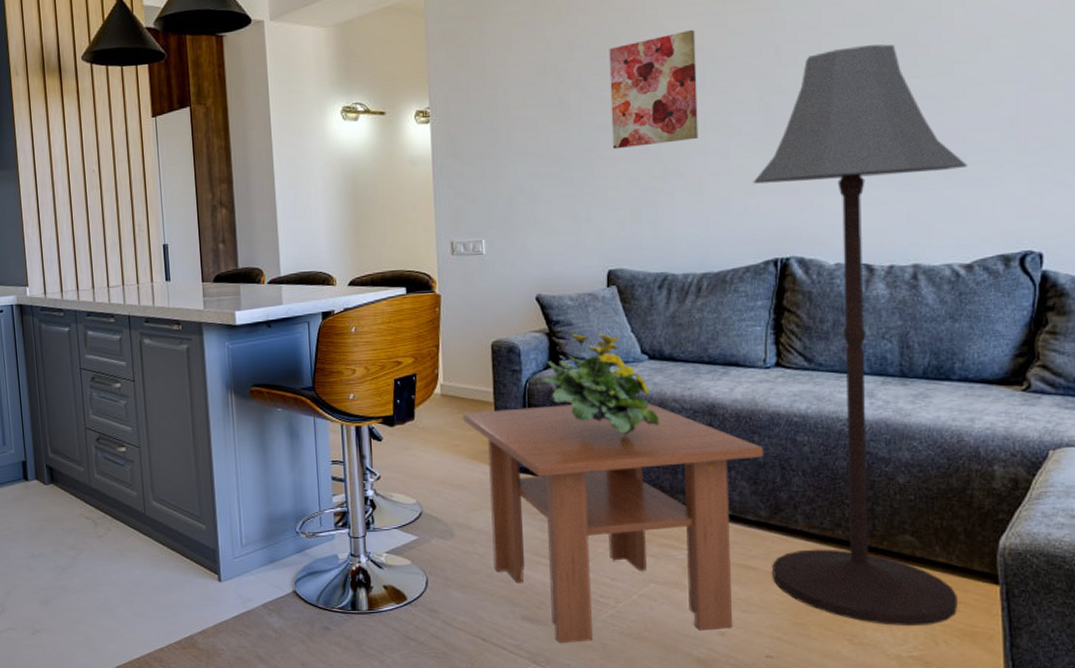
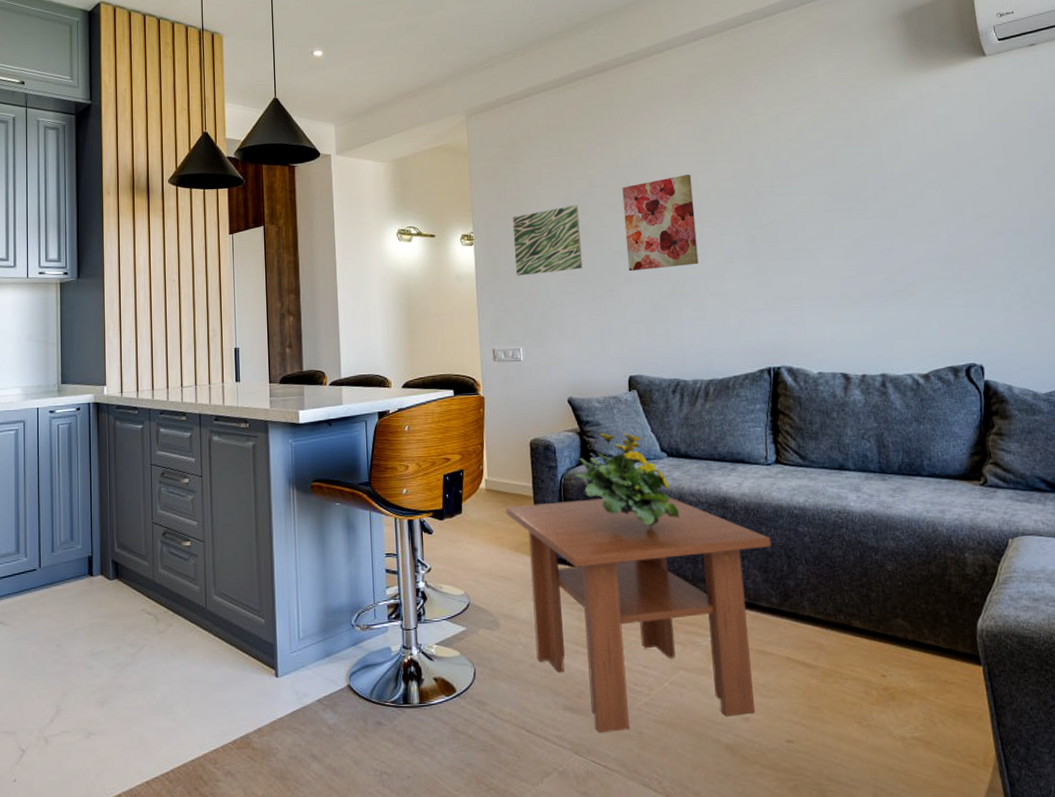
wall art: none [476,71,558,158] -> present [512,204,583,276]
floor lamp: present [753,44,968,627] -> none [746,191,949,708]

